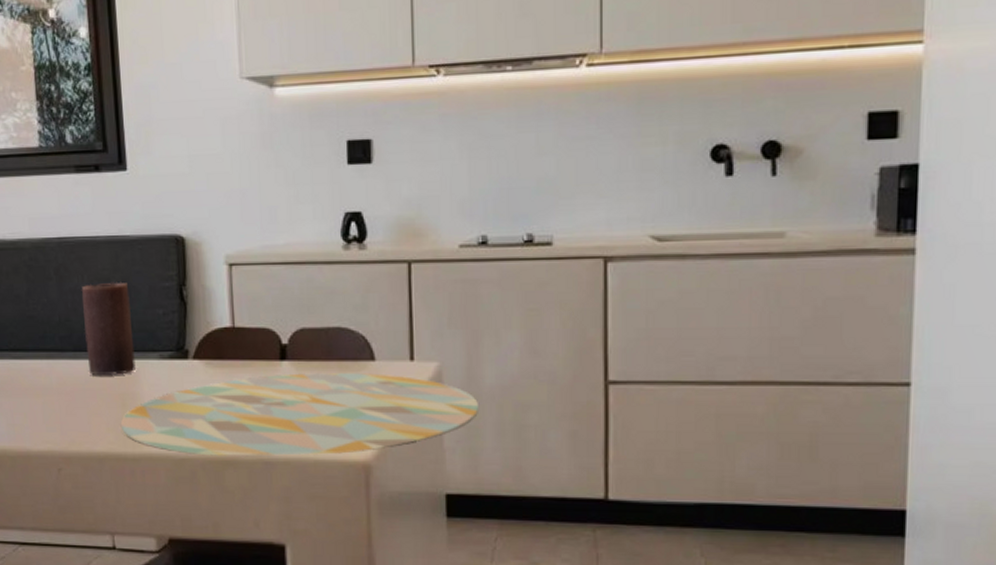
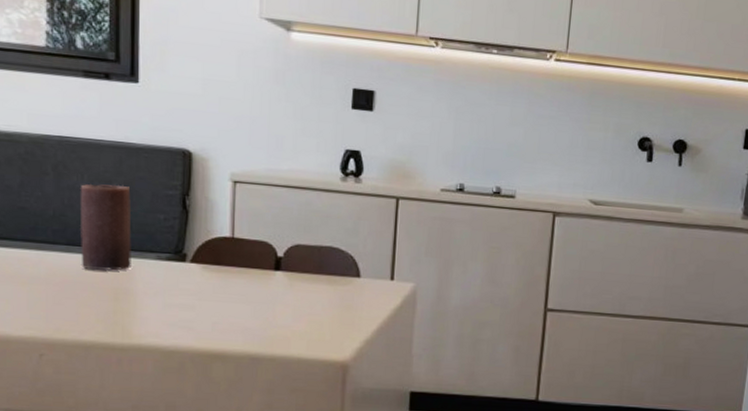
decorative tray: present [120,373,480,456] -> none [110,283,445,354]

